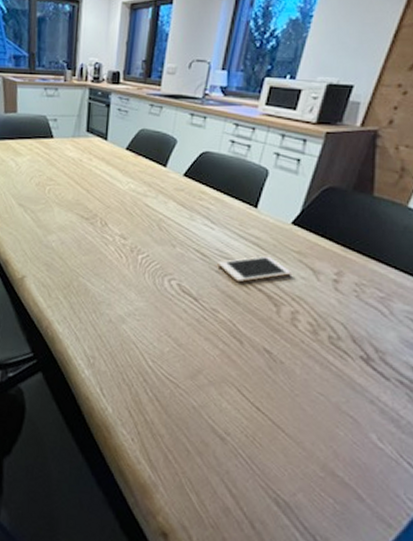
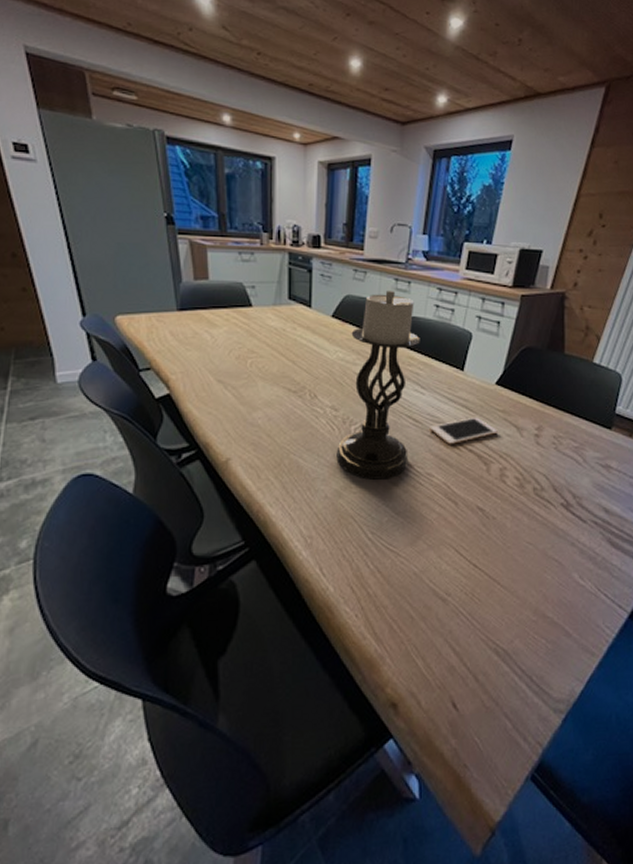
candle holder: none [122,124,213,311] -> present [336,290,420,480]

